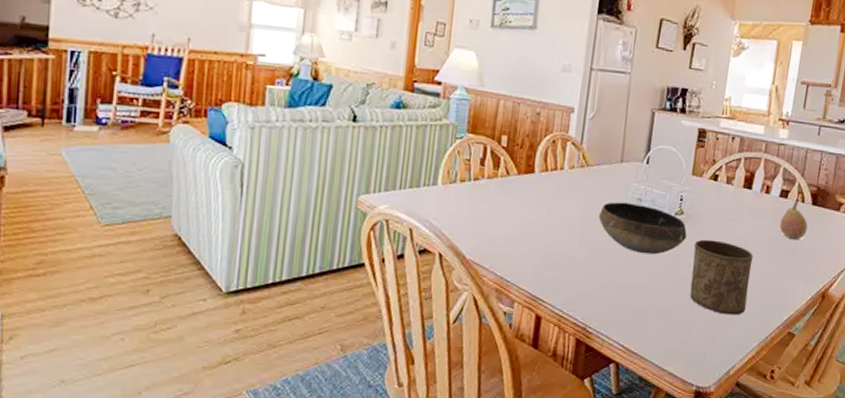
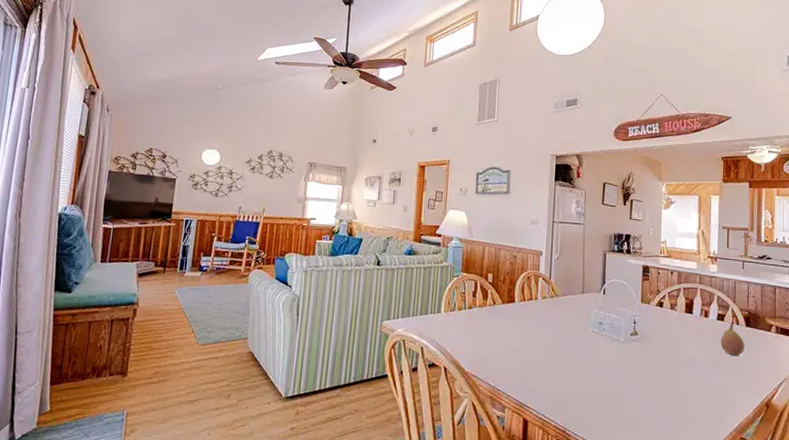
bowl: present [598,202,687,255] -> none [568,325,642,369]
cup: present [689,239,754,315] -> none [650,356,701,422]

